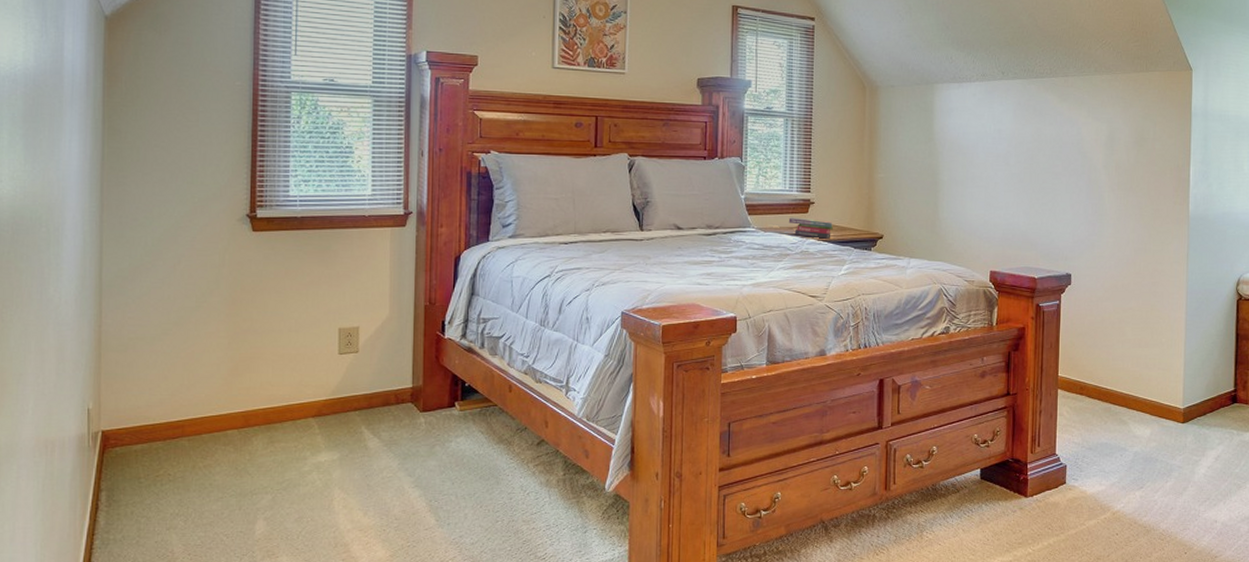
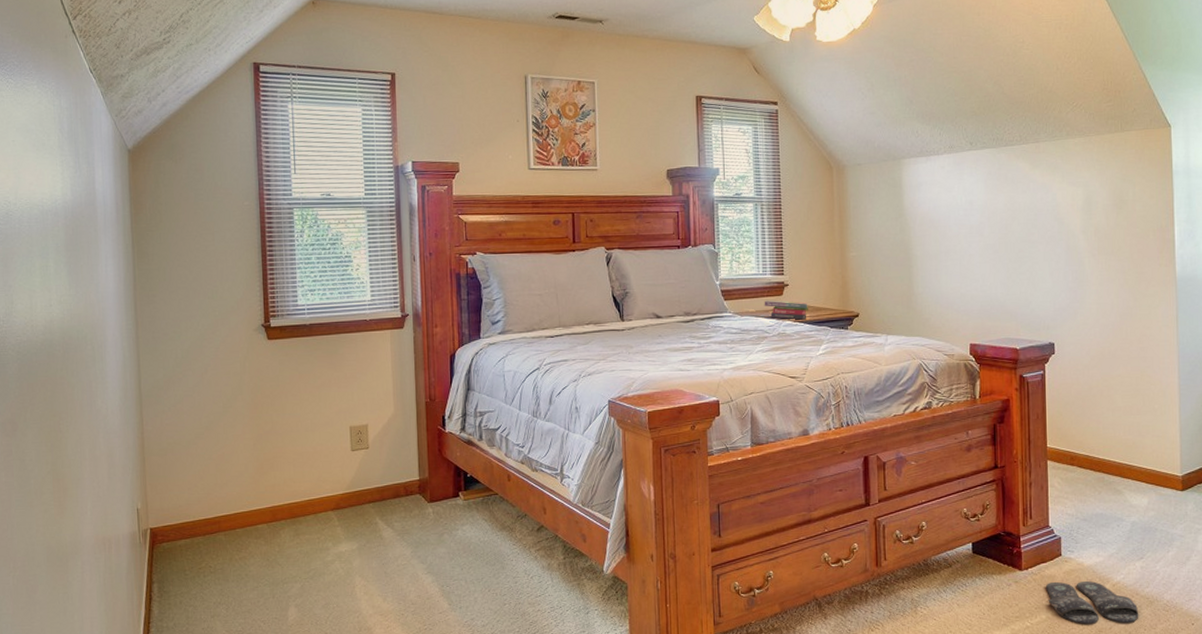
slippers: none [1049,509,1136,553] -> present [1046,581,1139,625]

